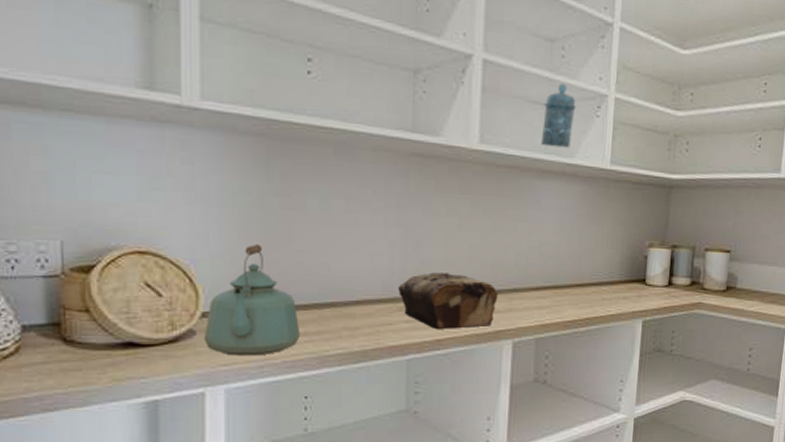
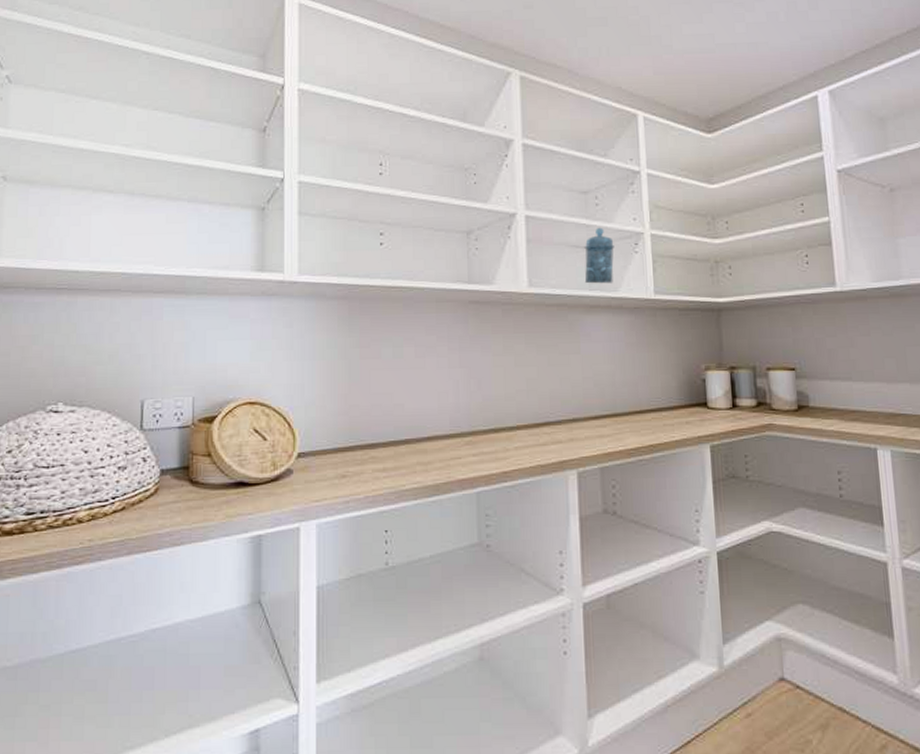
kettle: present [203,244,301,356] -> none [299,391,380,492]
bread loaf: present [398,272,499,329] -> none [465,407,559,461]

